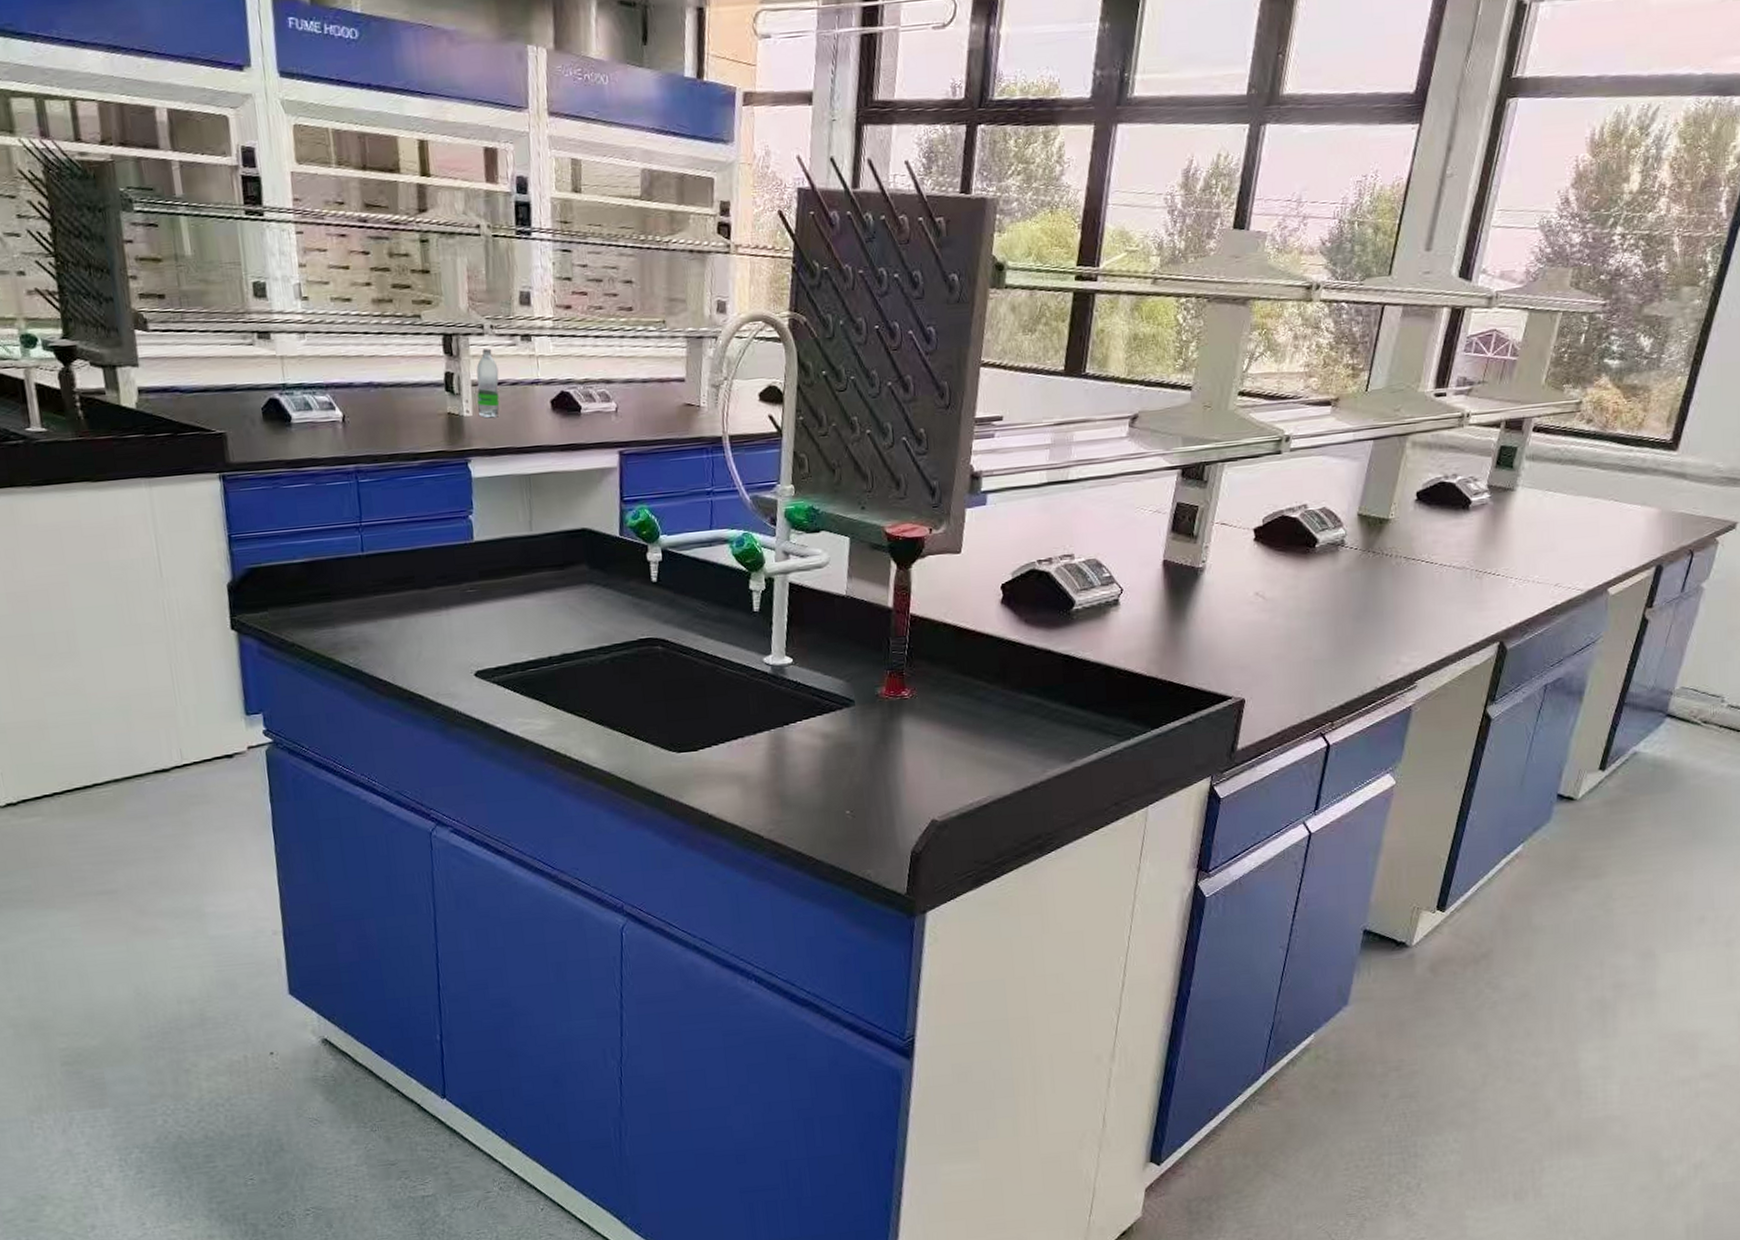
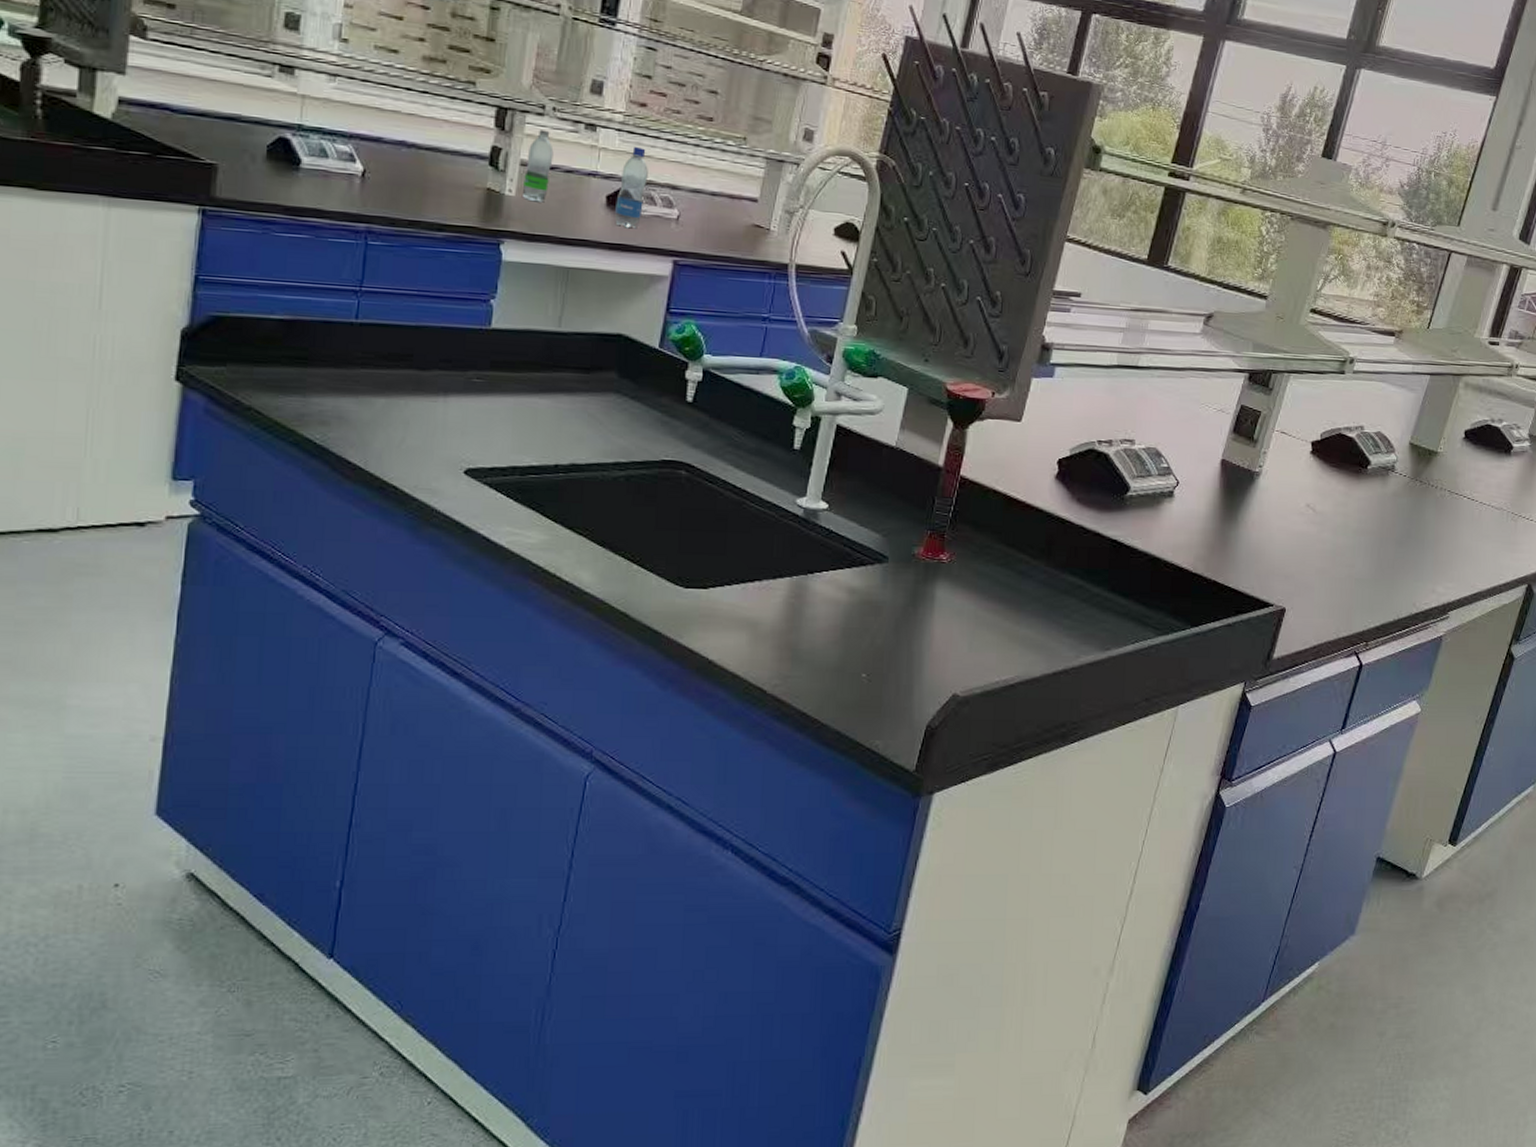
bottle: none [559,348,584,428] -> present [614,146,648,229]

